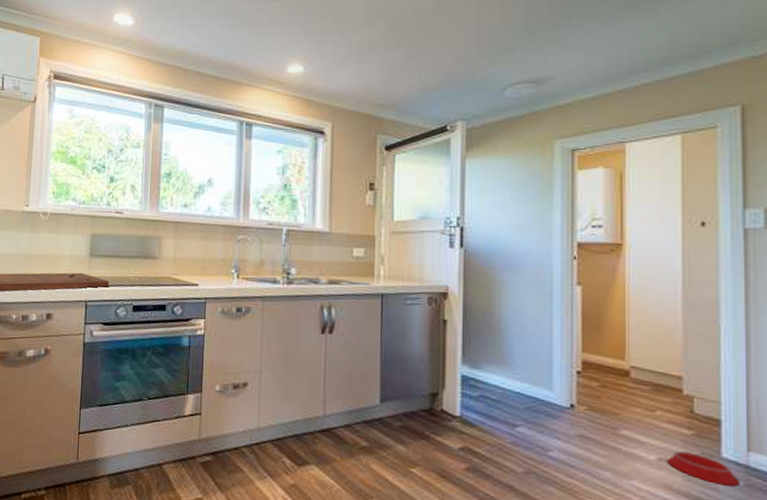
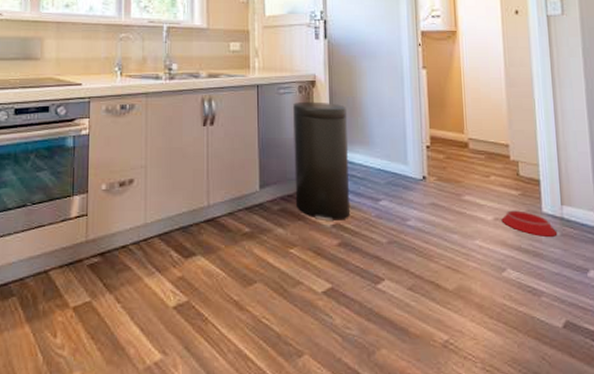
pedal bin: none [419,314,482,444] -> present [293,101,351,222]

